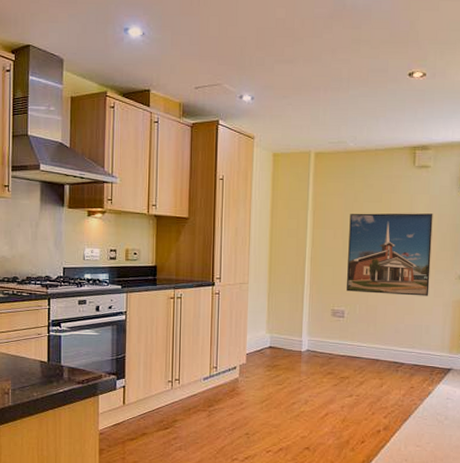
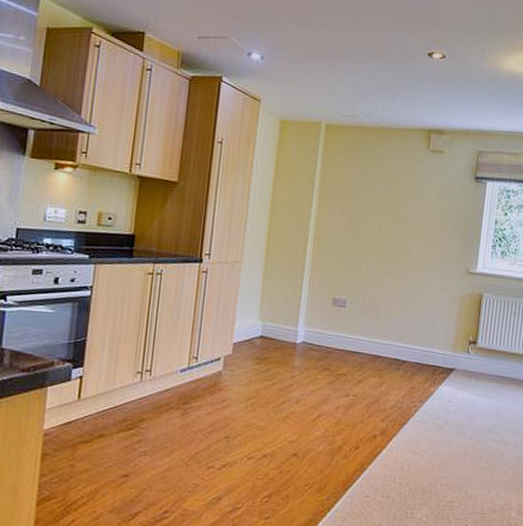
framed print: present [347,213,433,296] -> none [350,194,445,289]

